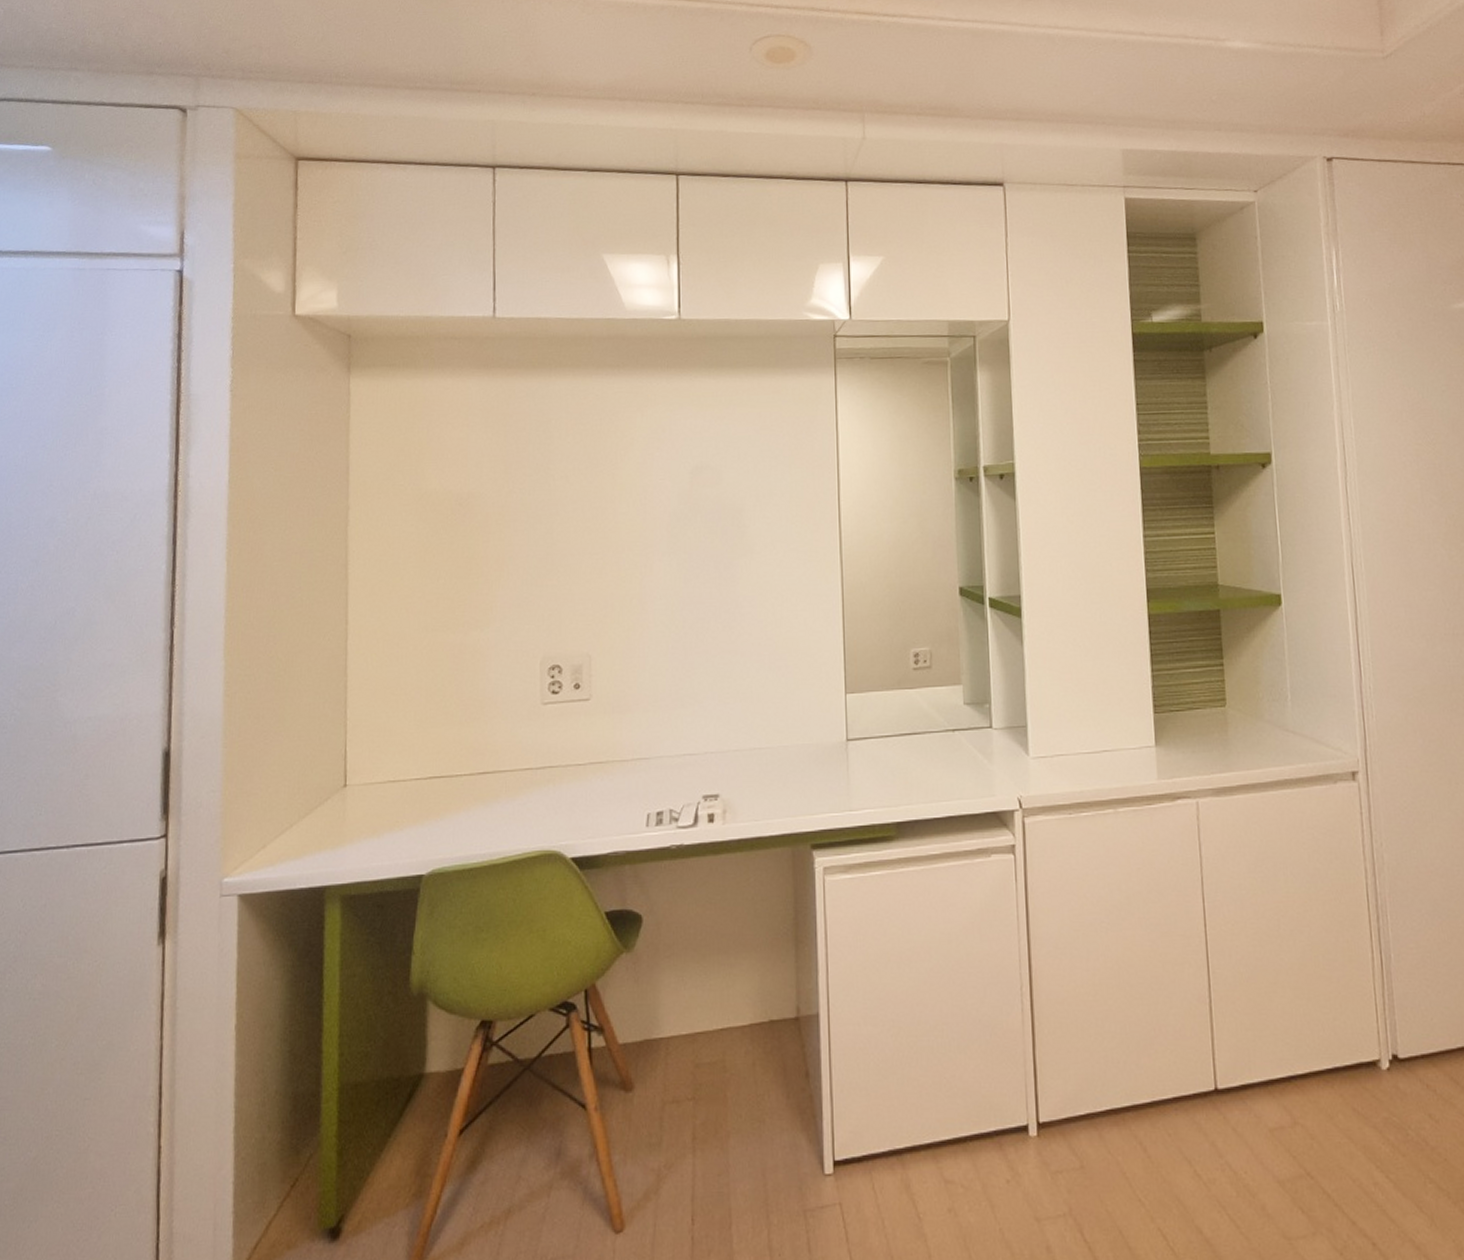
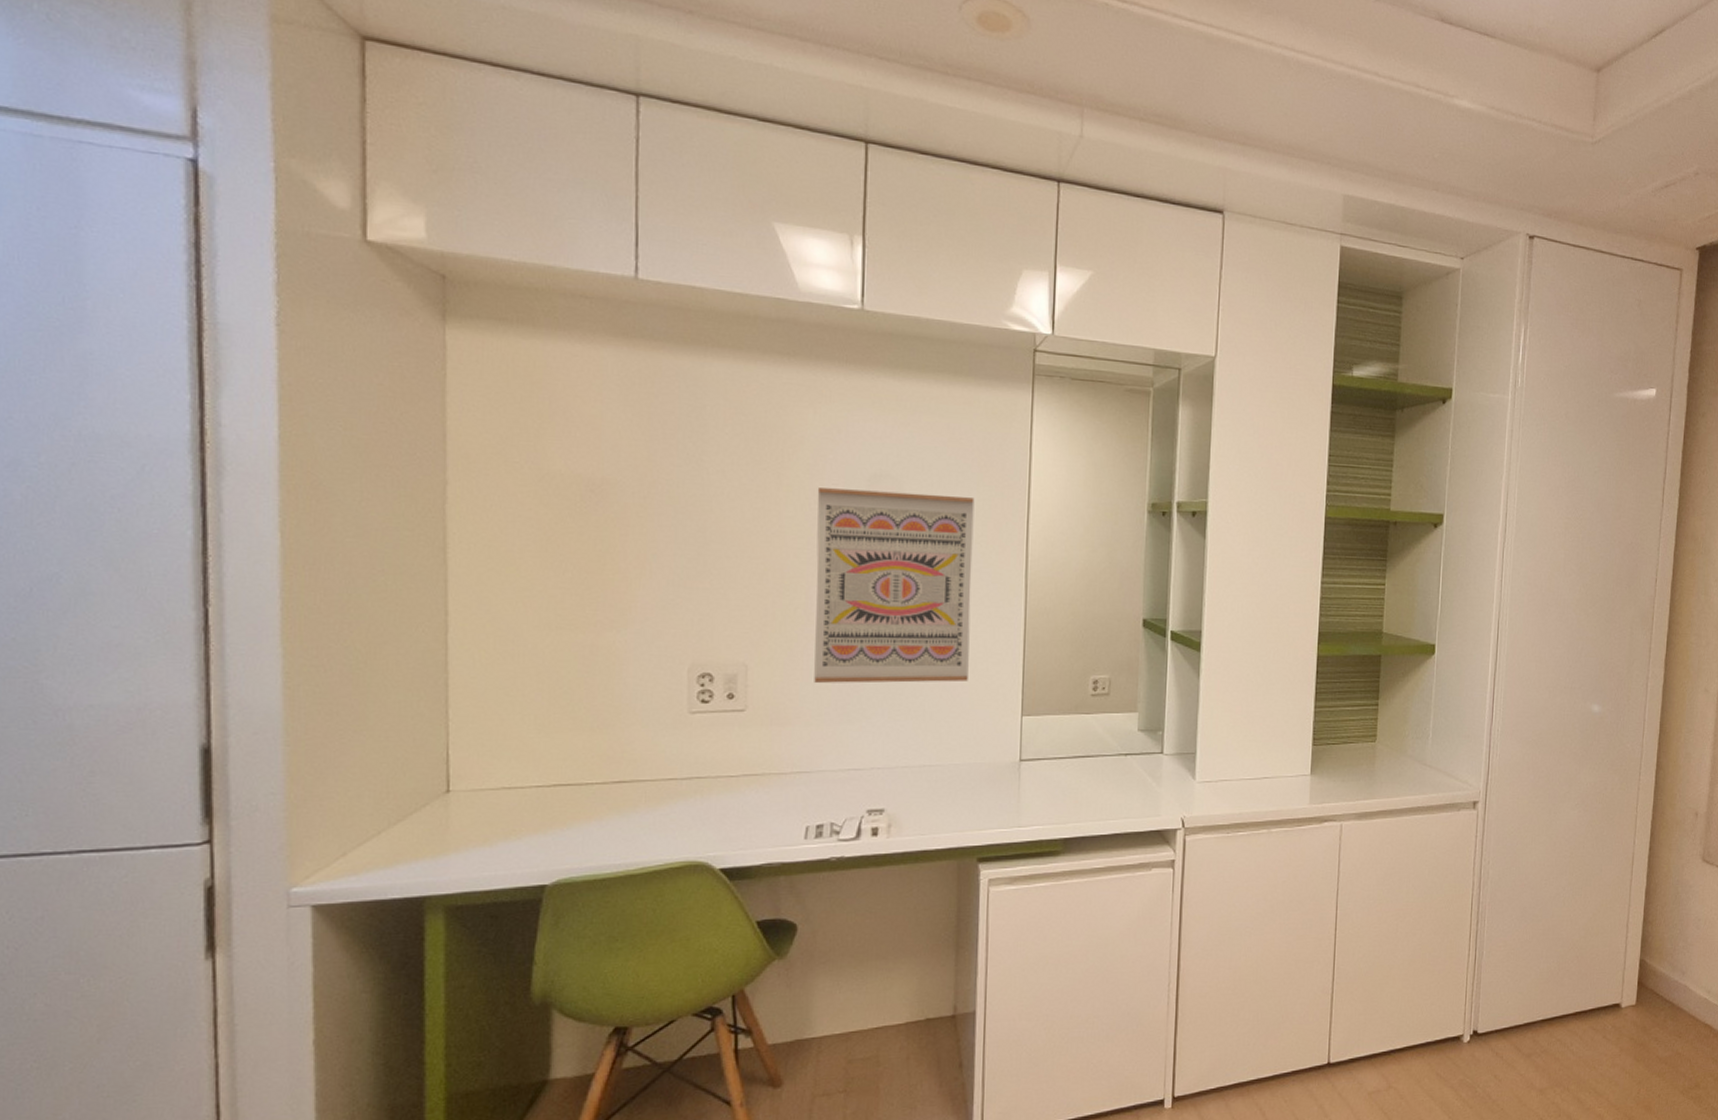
wall art: none [646,480,791,669] -> present [814,488,975,683]

